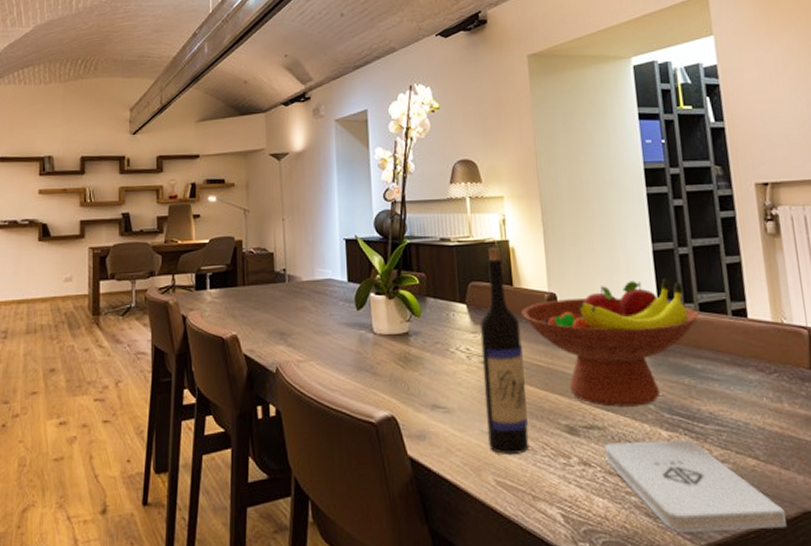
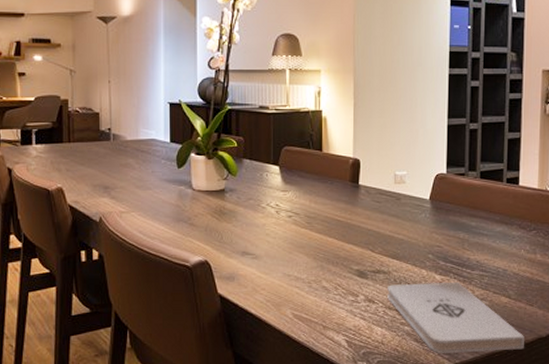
wine bottle: present [479,248,529,454] -> none [289,117,326,293]
fruit bowl: present [521,278,699,407] -> none [327,149,479,256]

